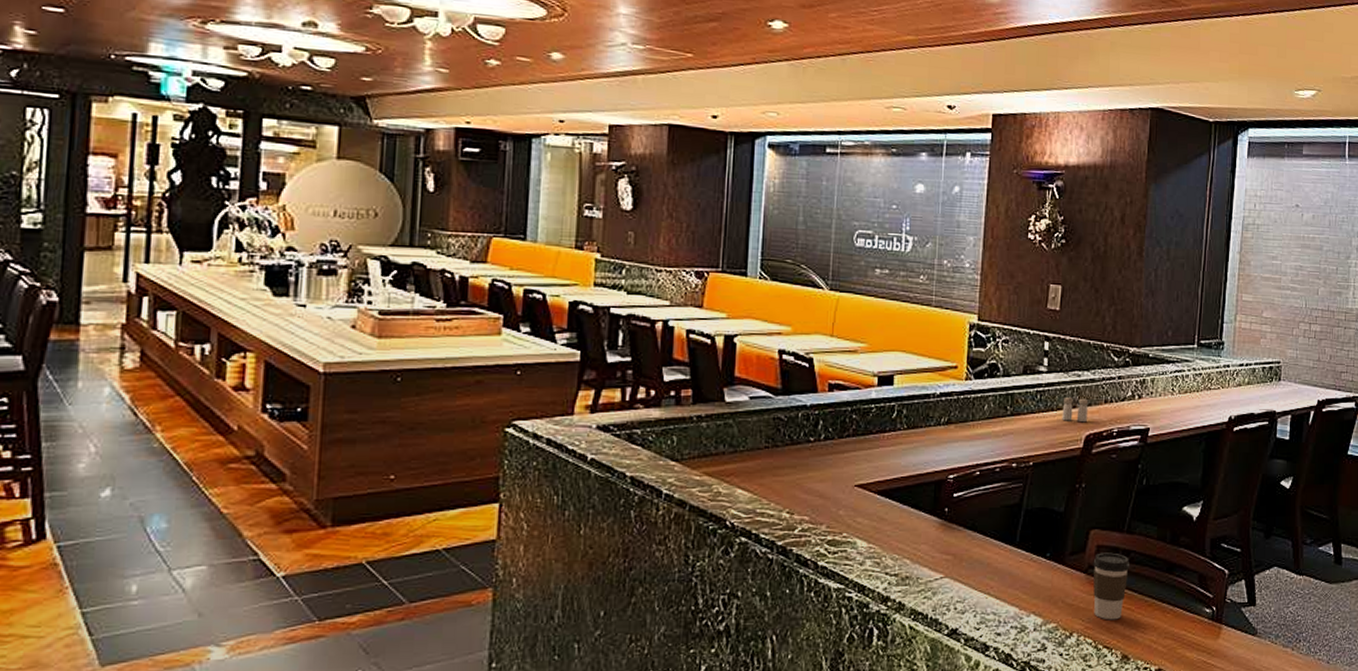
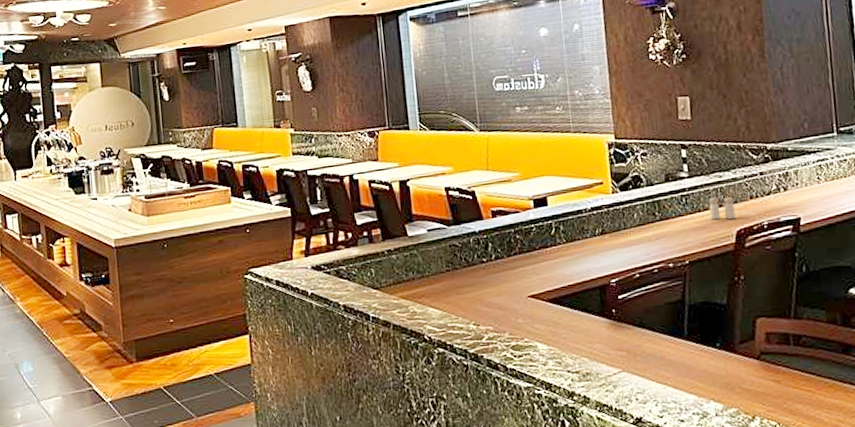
coffee cup: present [1093,552,1130,620] -> none [764,338,804,403]

